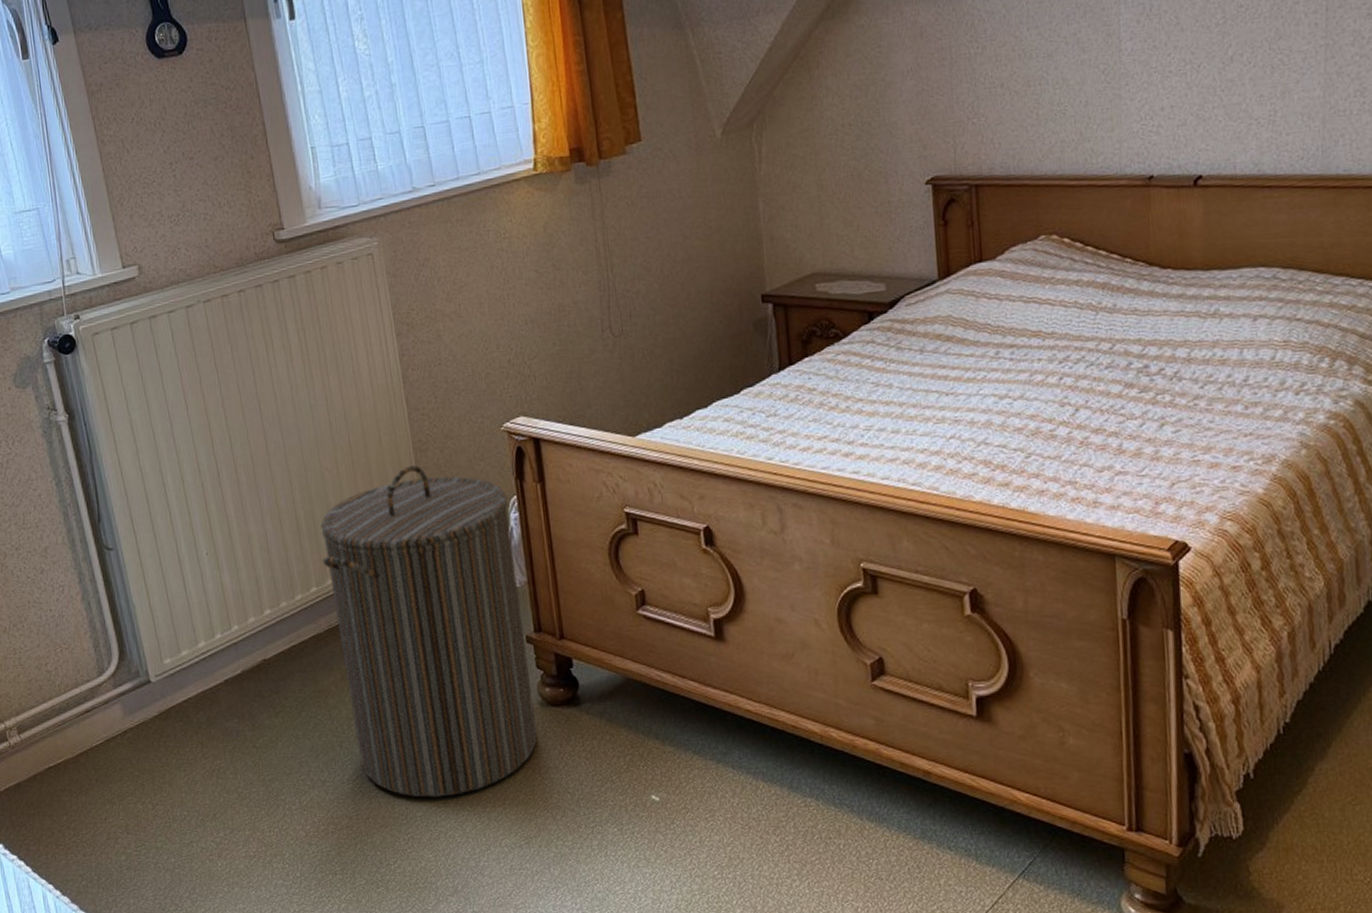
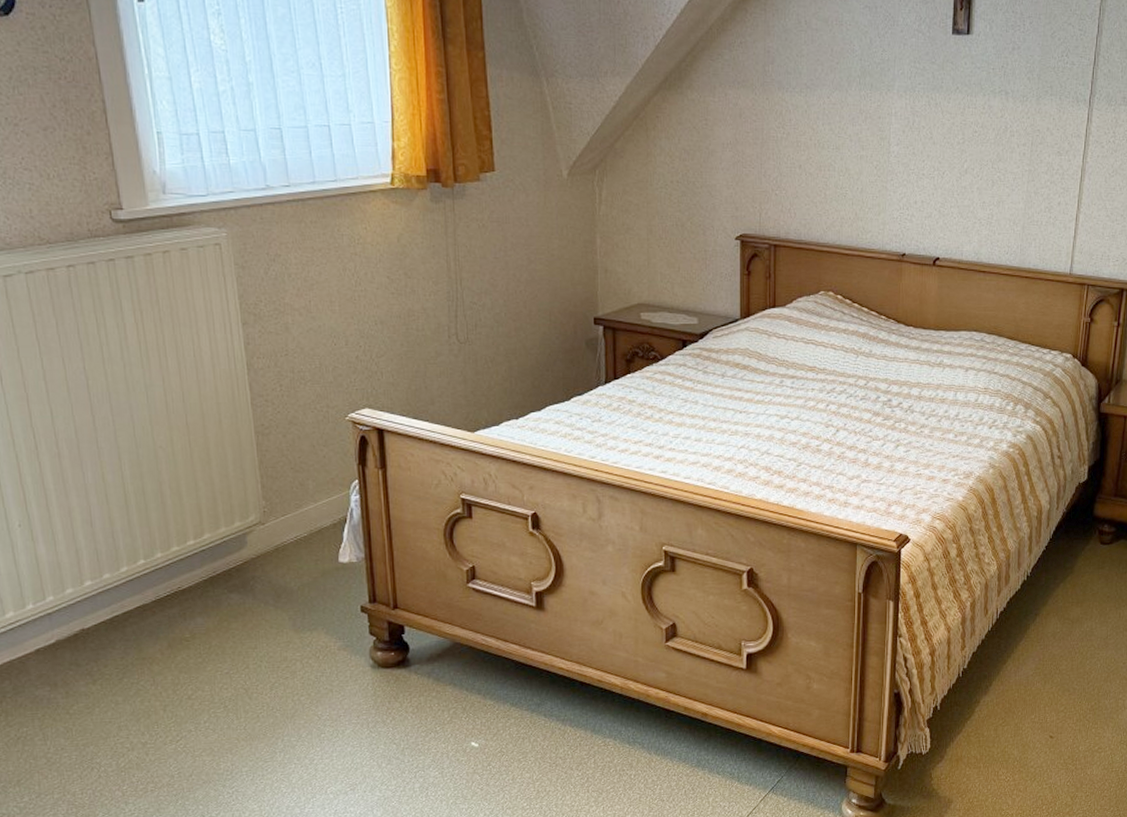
laundry hamper: present [320,465,537,798] -> none [151,448,367,754]

